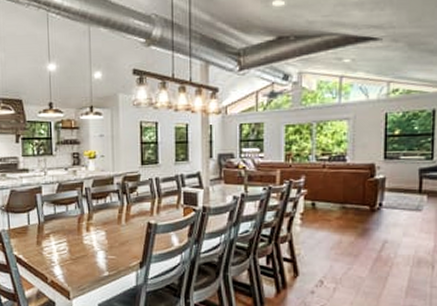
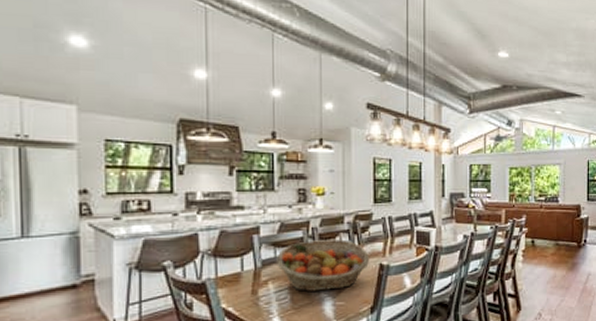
fruit basket: none [56,199,139,246] -> present [277,239,370,292]

